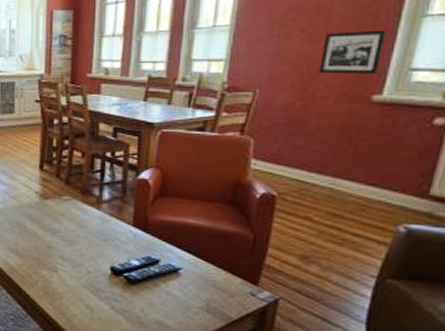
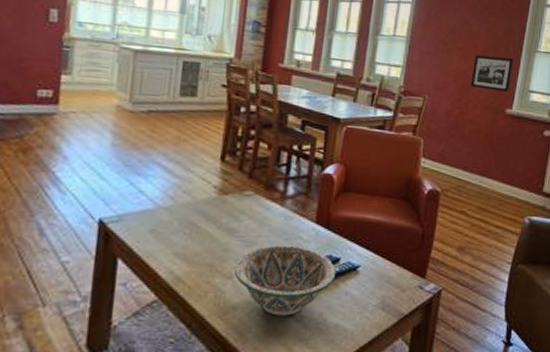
decorative bowl: none [58,244,156,309] -> present [233,245,337,316]

